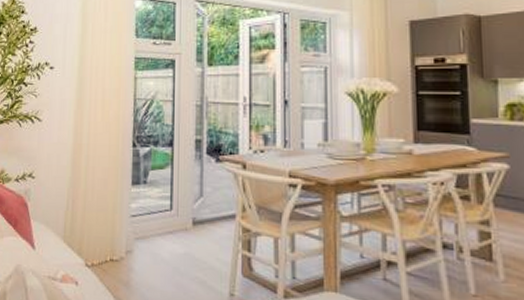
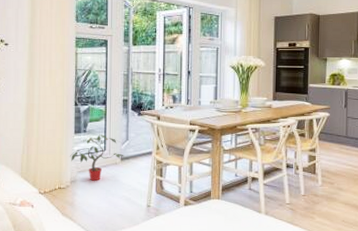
potted plant: none [125,187,197,253] -> present [70,134,124,181]

